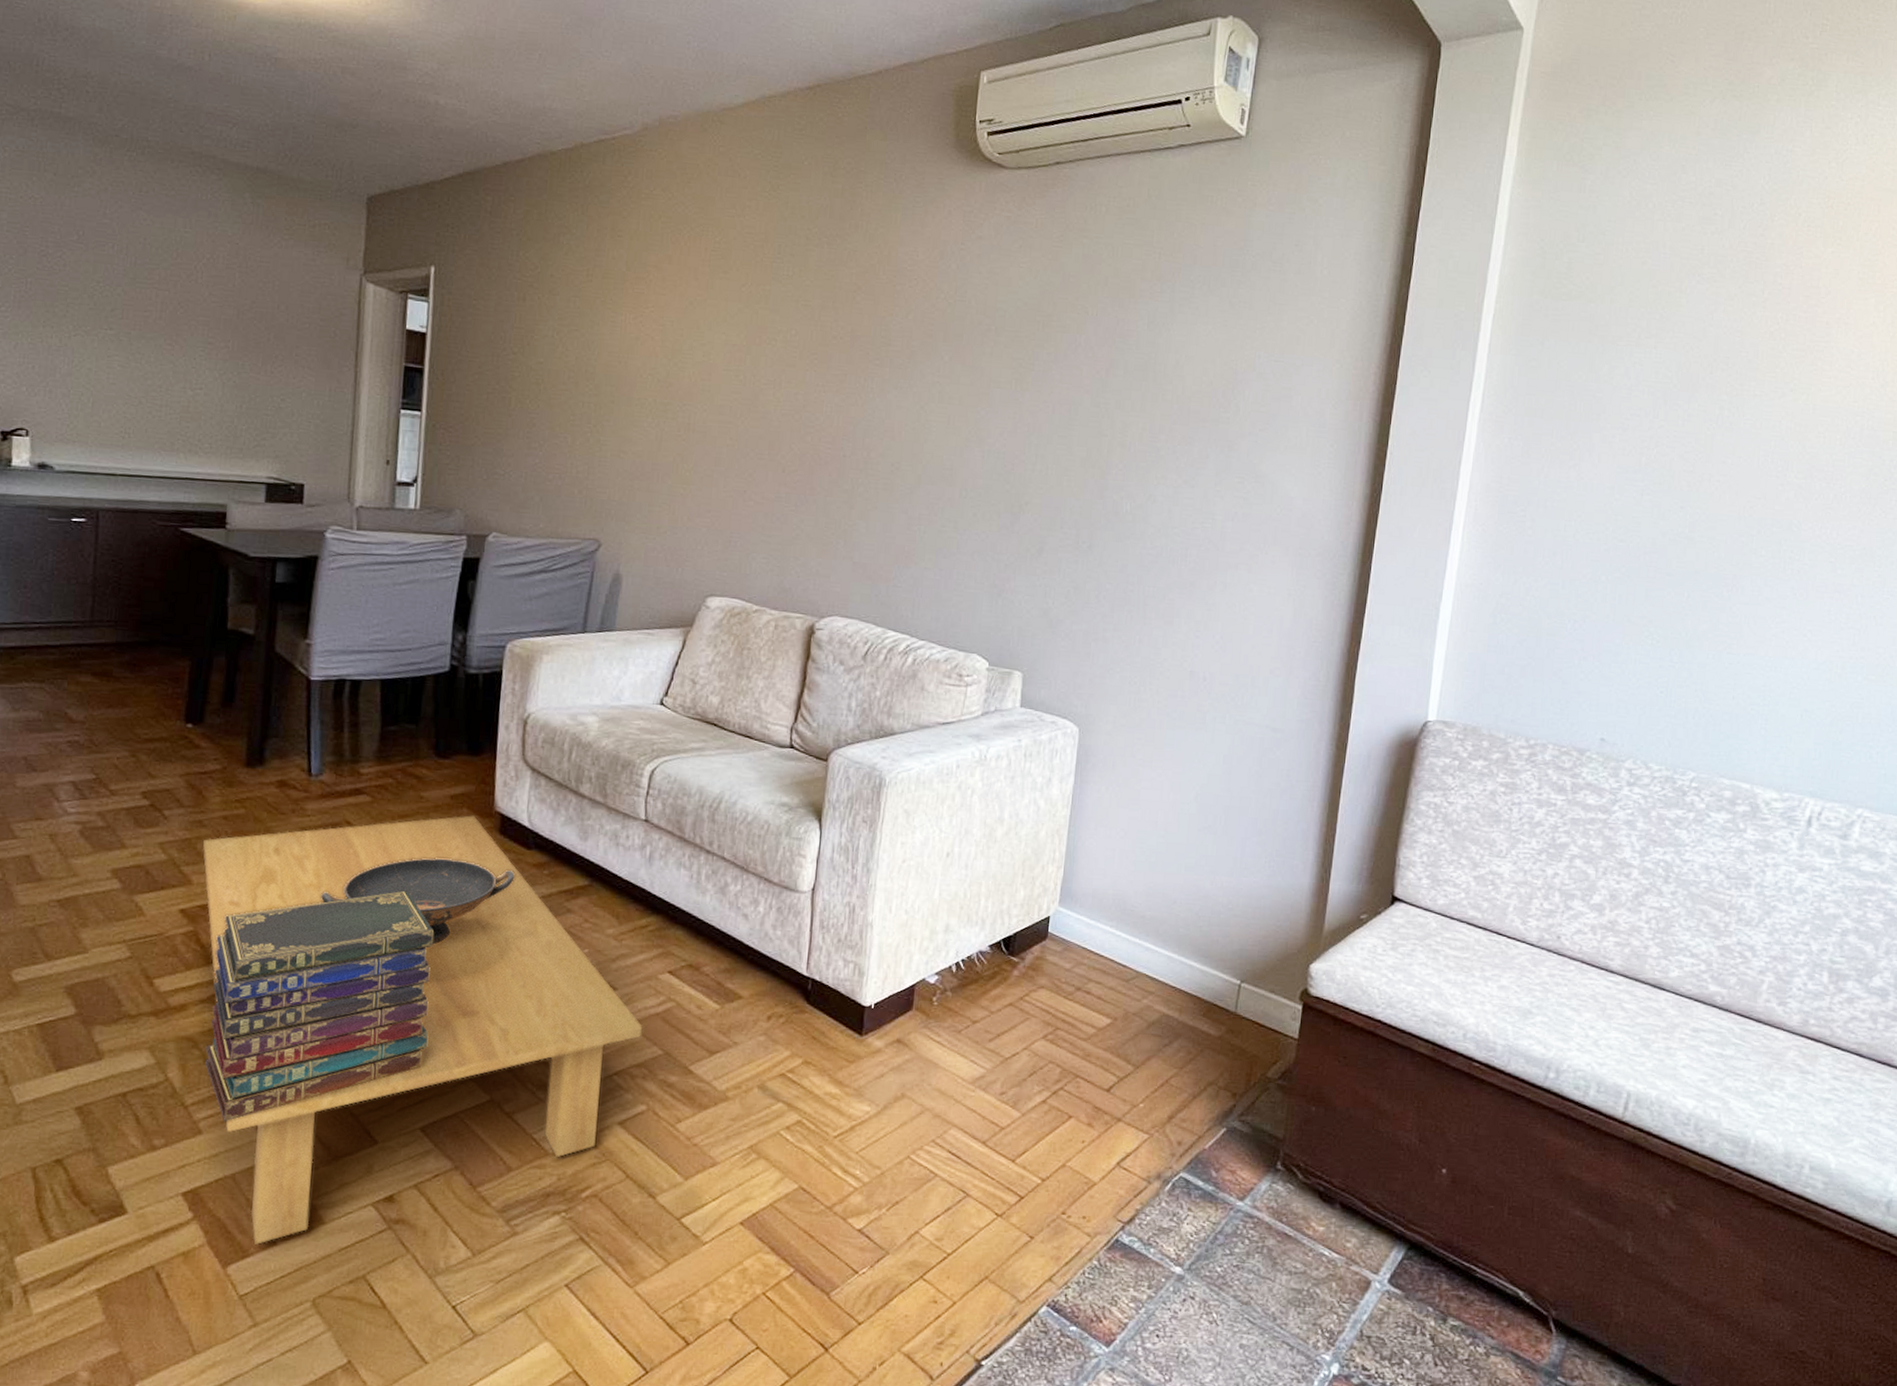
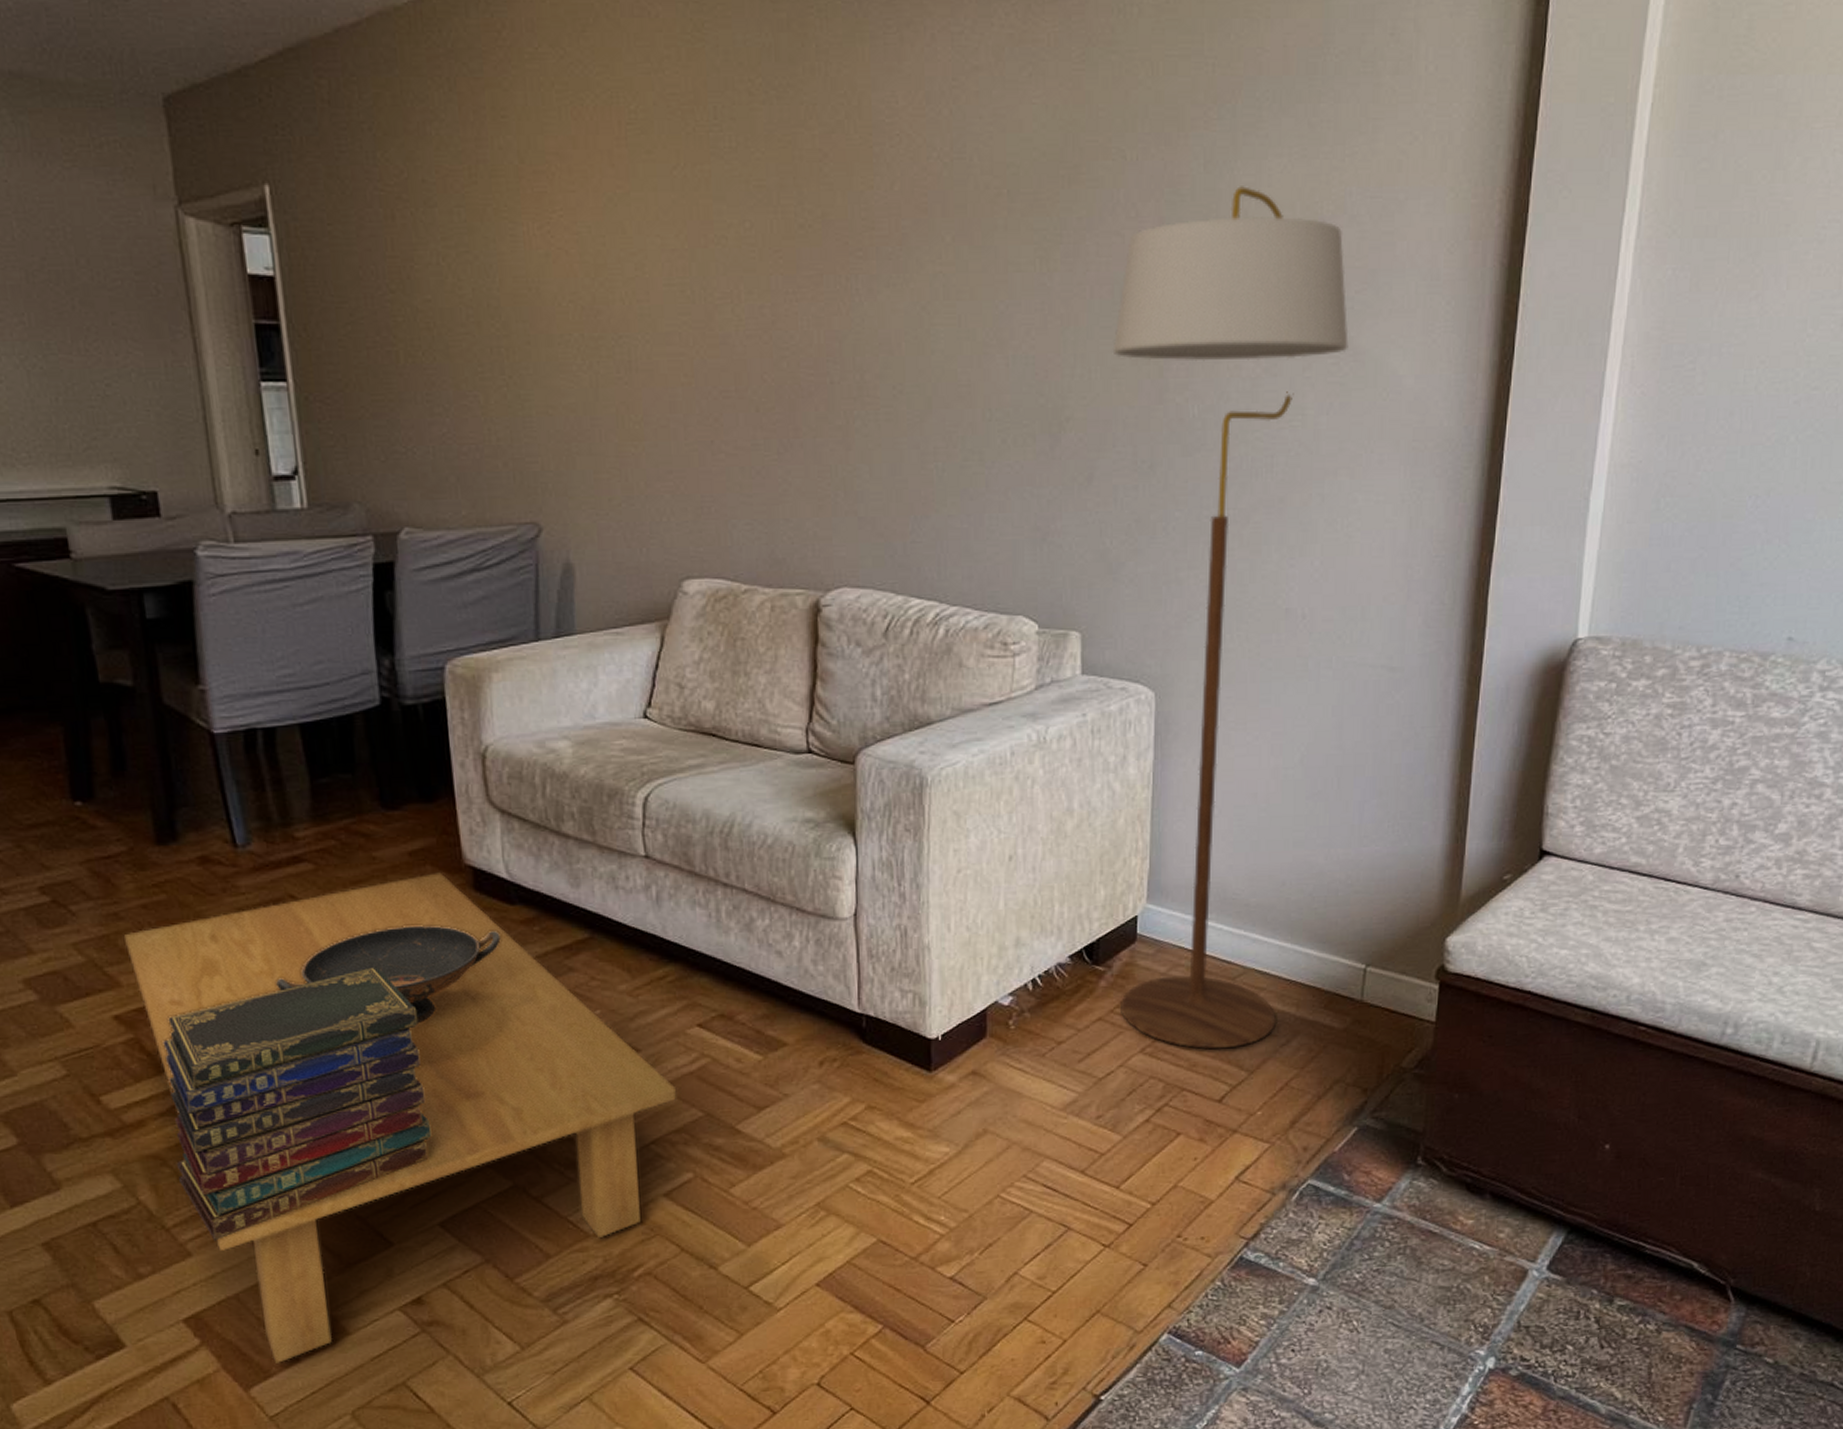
floor lamp: none [1028,342,1253,1043] -> present [1112,186,1349,1050]

